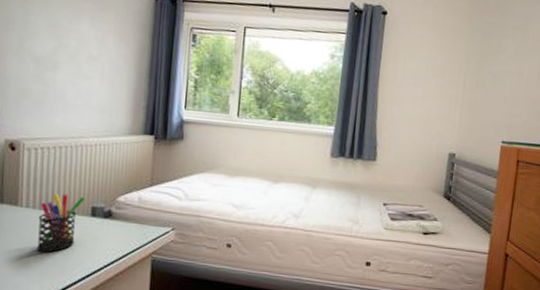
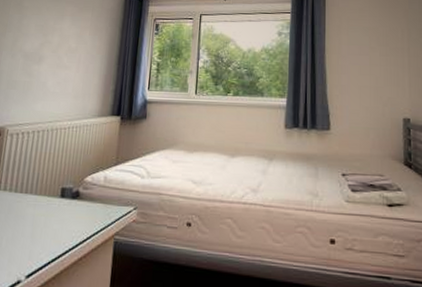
pen holder: present [36,193,85,253] -> none [8,175,56,236]

